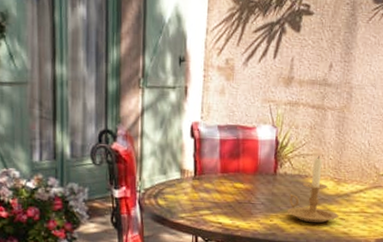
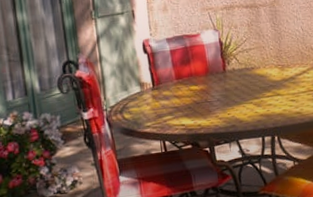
candle holder: present [287,155,339,224] -> none [241,48,289,110]

